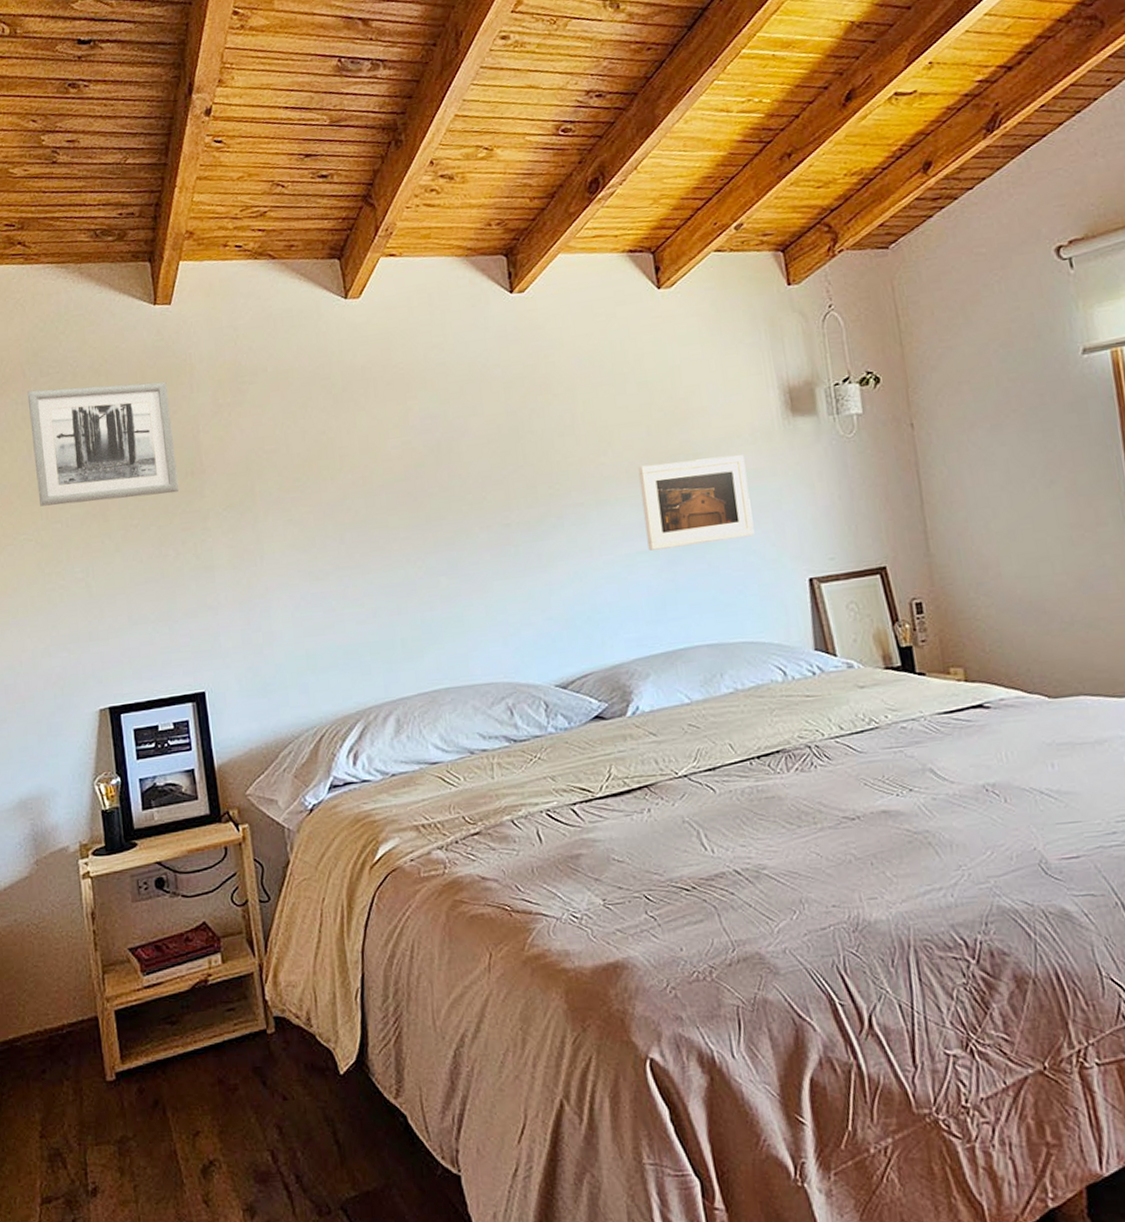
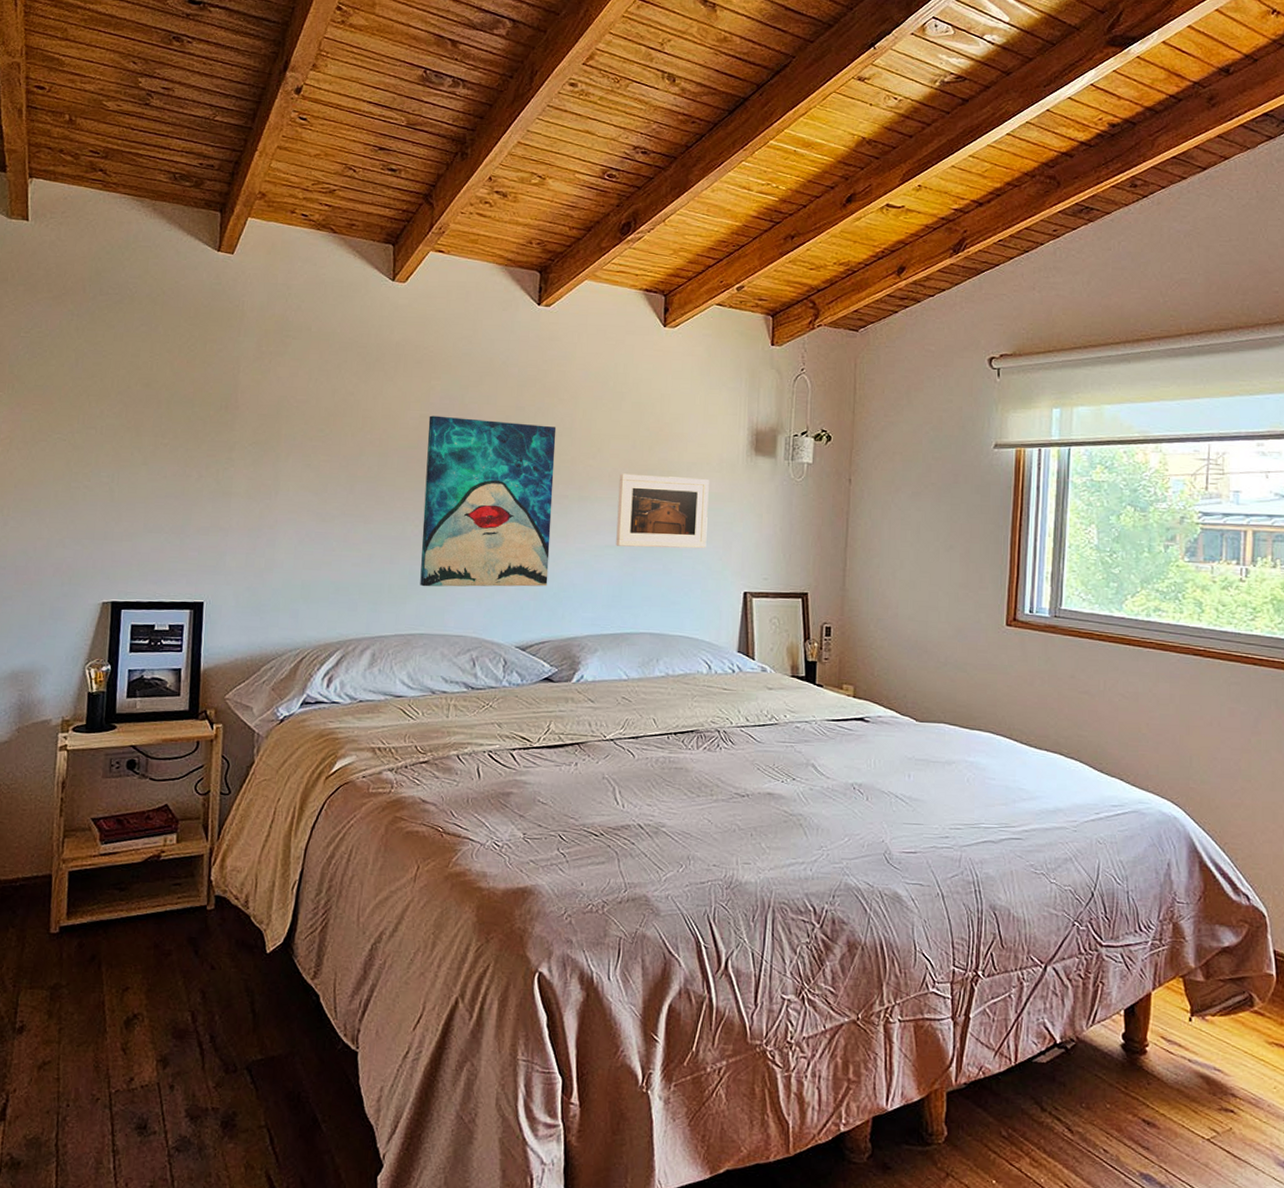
wall art: present [27,381,180,507] -> none [78,305,217,422]
wall art: none [411,427,579,635] -> present [420,415,557,587]

